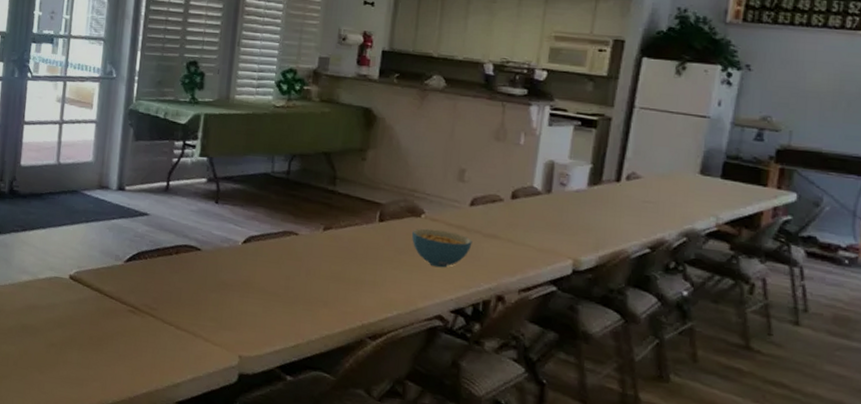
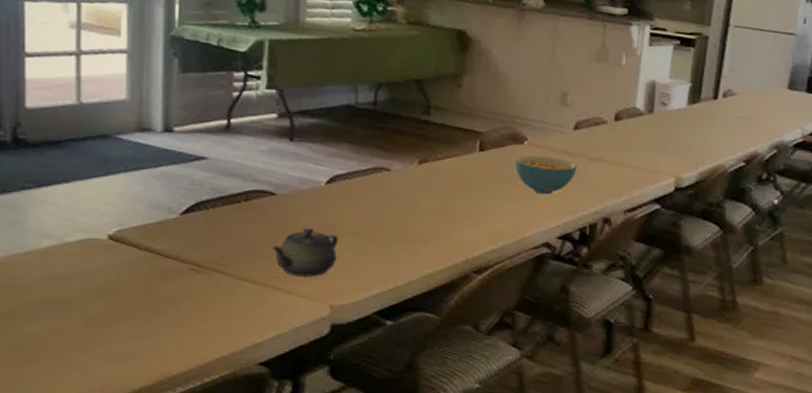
teapot: none [193,281,251,328] -> present [270,227,339,277]

